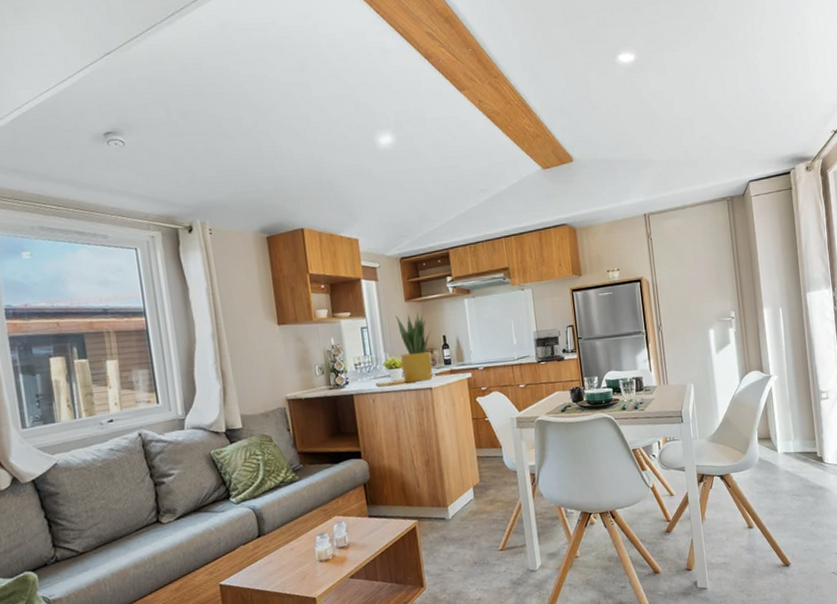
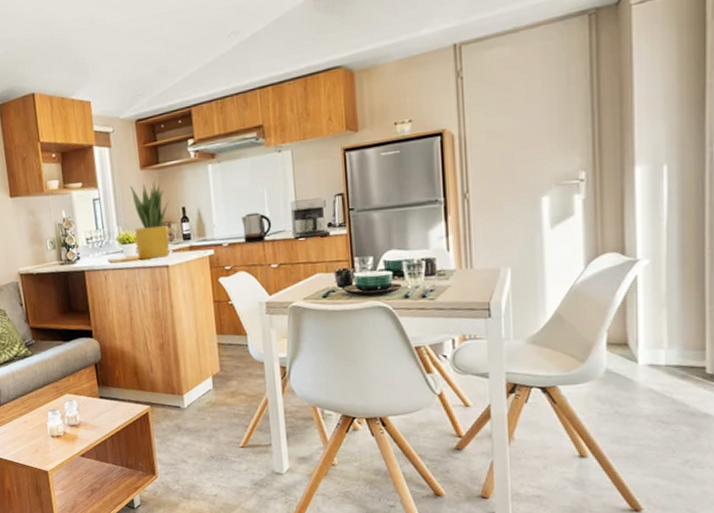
kettle: none [493,340,519,367] -> present [240,212,272,244]

